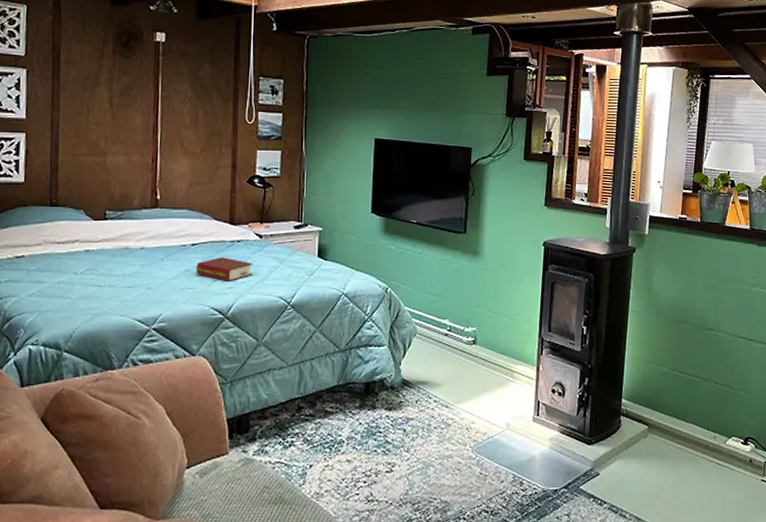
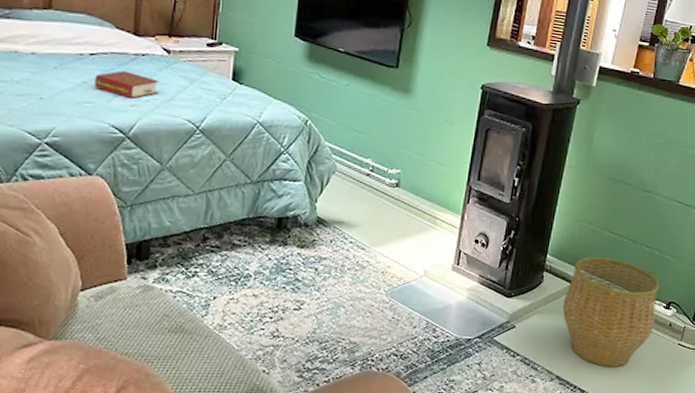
basket: none [643,397,734,510] -> present [562,257,659,367]

